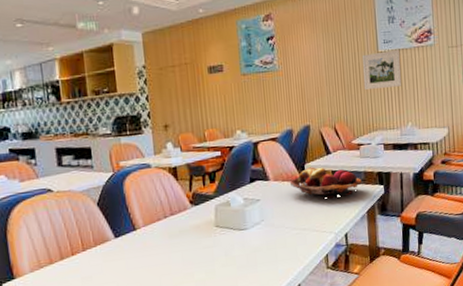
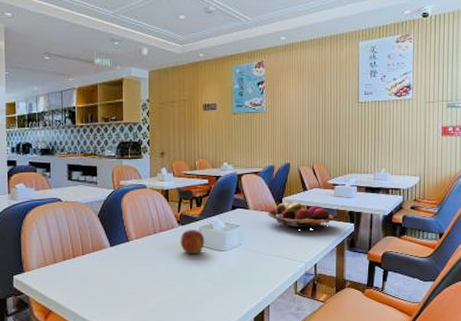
apple: none [194,209,223,238] -> present [180,230,205,255]
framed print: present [361,49,402,90] -> none [342,101,379,135]

